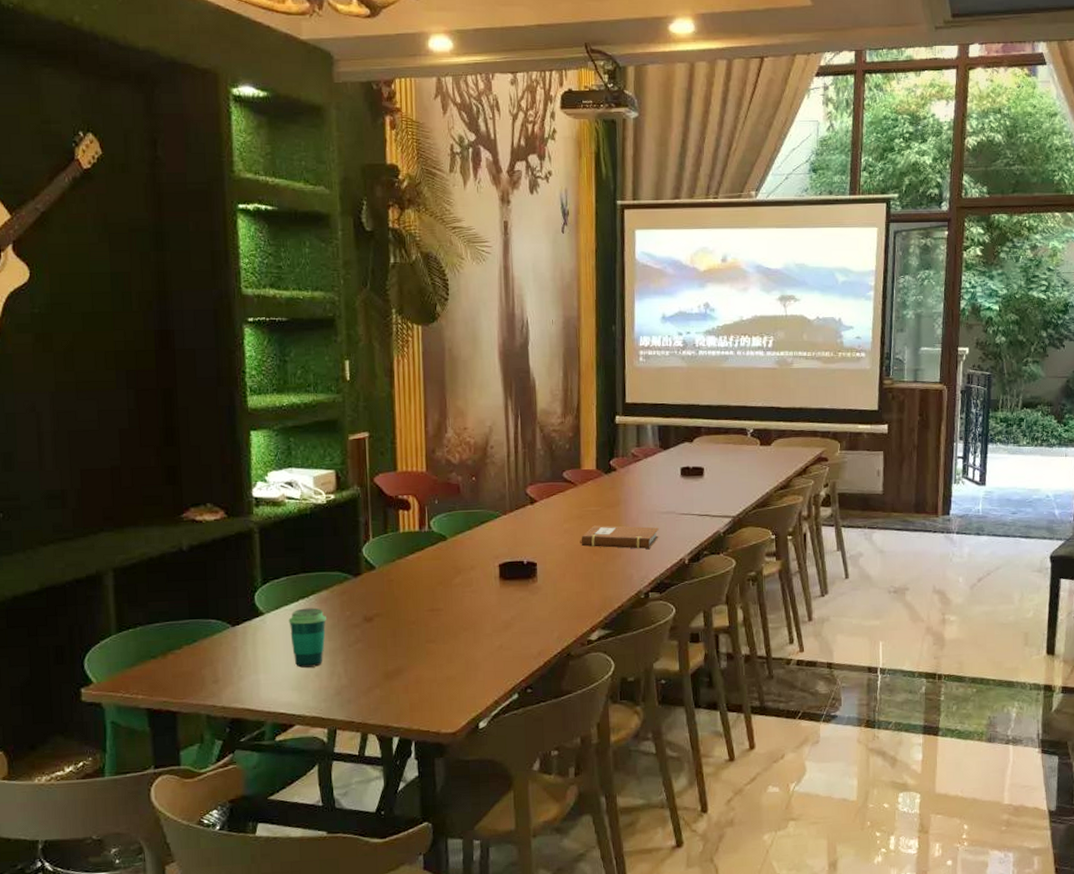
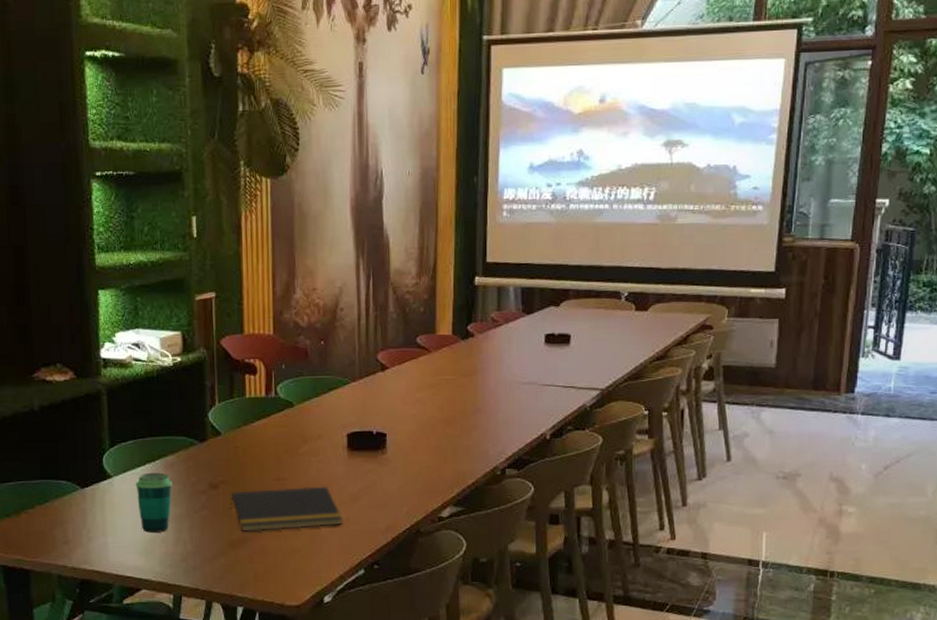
notepad: none [384,615,497,663] -> present [229,486,343,532]
notebook: present [580,525,659,549] -> none [433,395,518,422]

